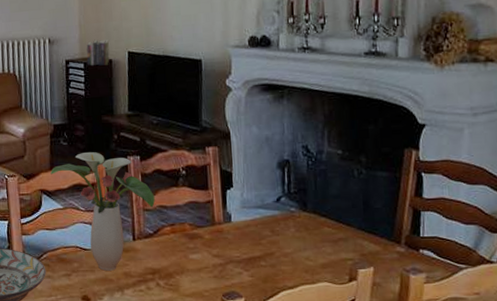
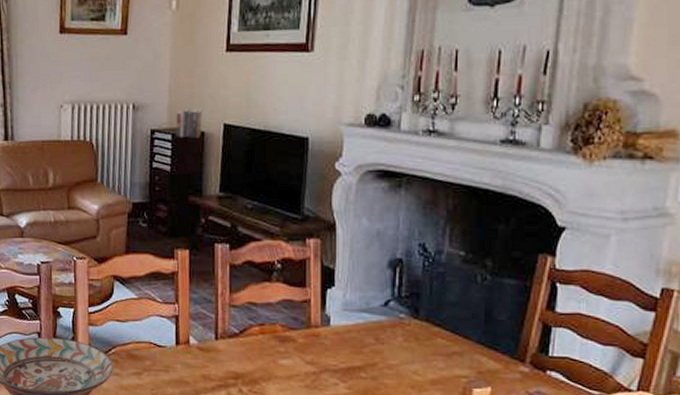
flower arrangement: present [50,152,155,271] -> none [126,237,243,372]

